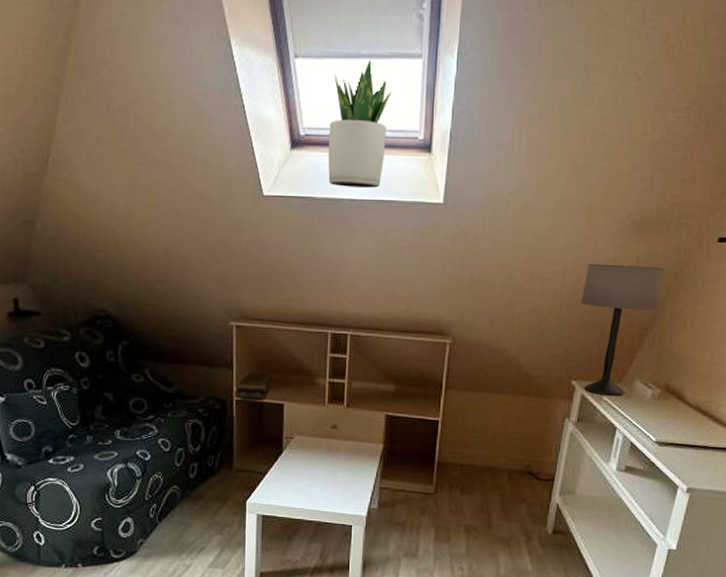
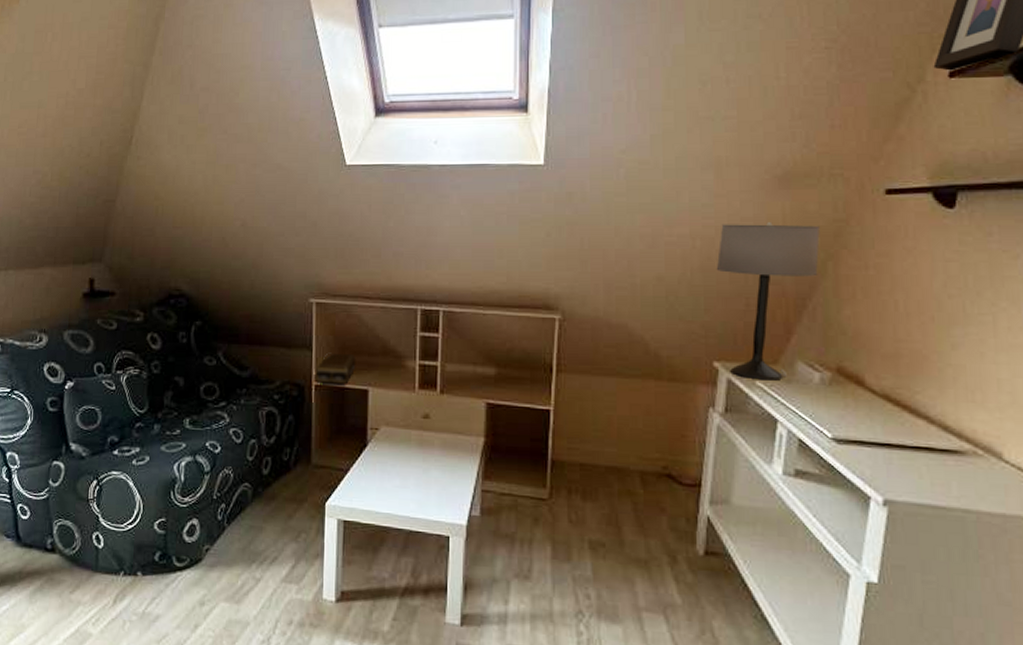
planter: present [328,59,392,188] -> none [414,23,482,152]

